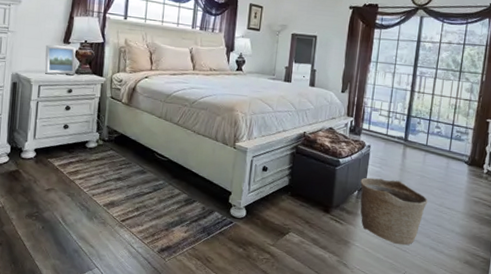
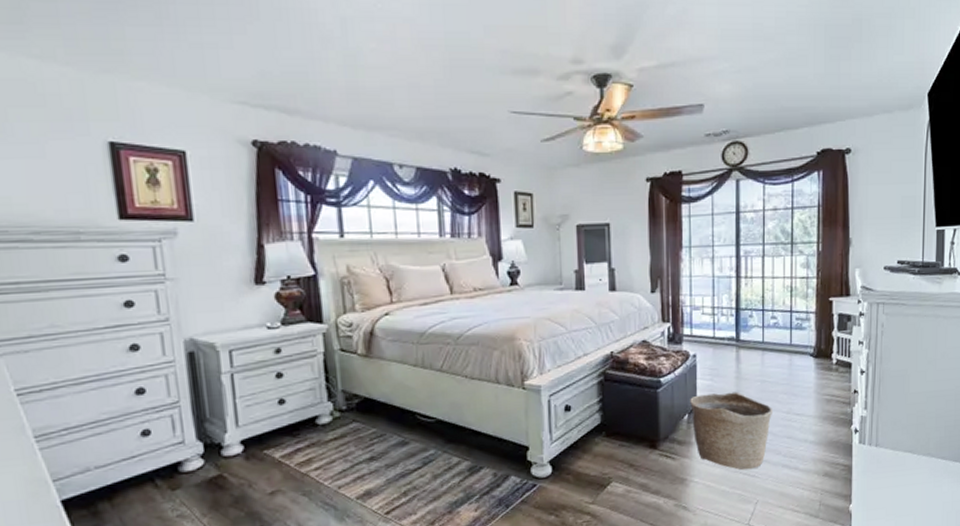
picture frame: present [45,44,76,75] -> none [228,288,281,333]

